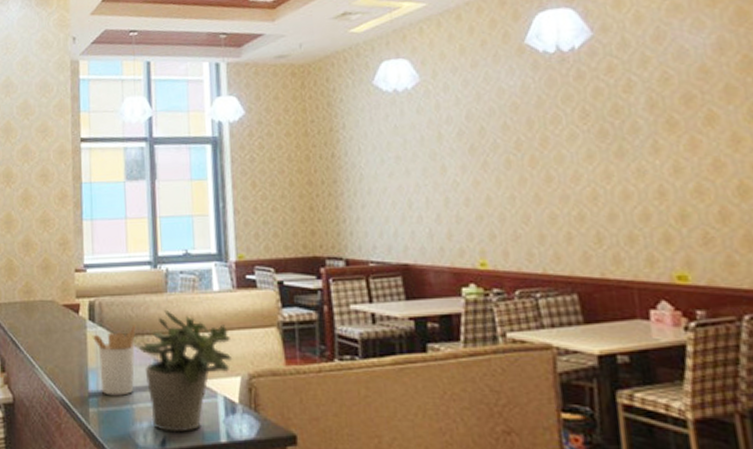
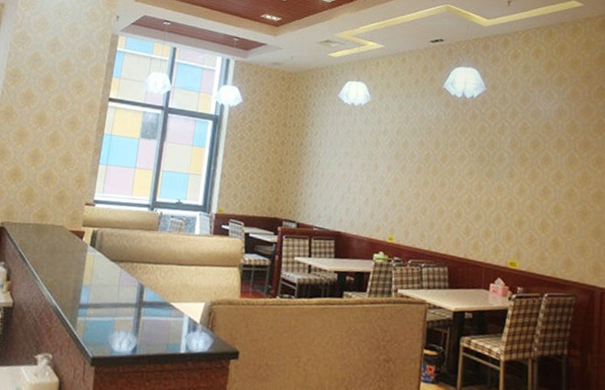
utensil holder: present [92,323,137,396] -> none [90,252,129,309]
potted plant: present [139,309,233,433] -> none [128,244,202,343]

